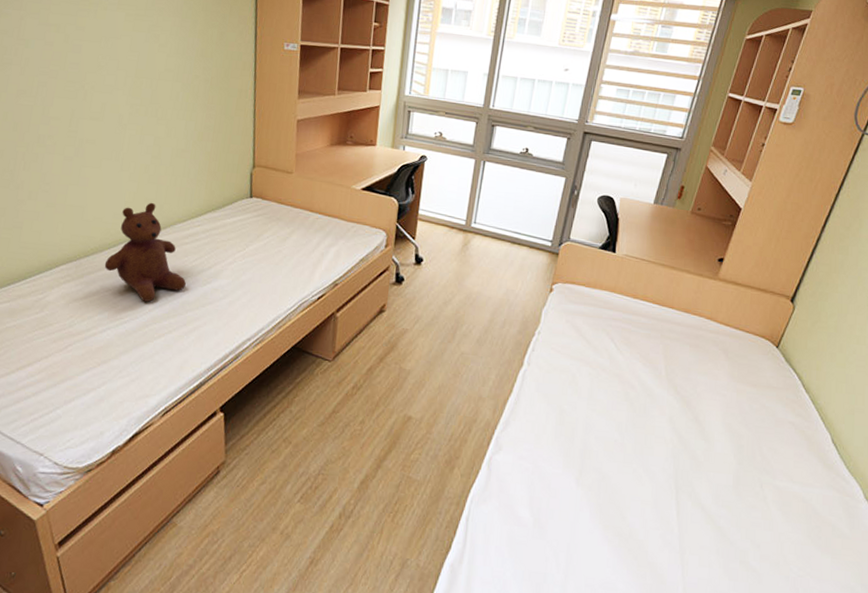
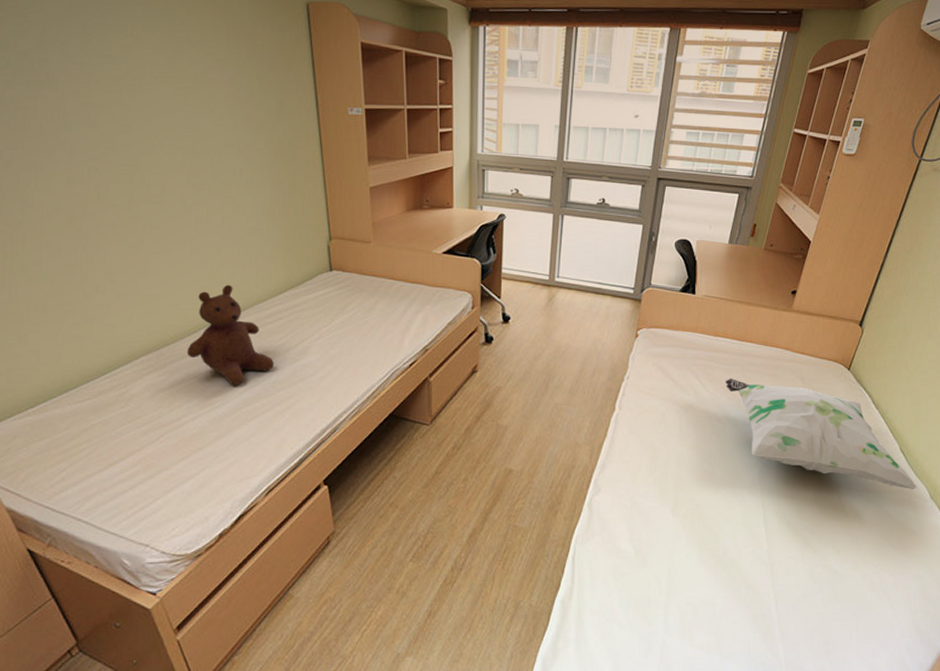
decorative pillow: none [641,343,850,487] -> present [725,377,918,489]

